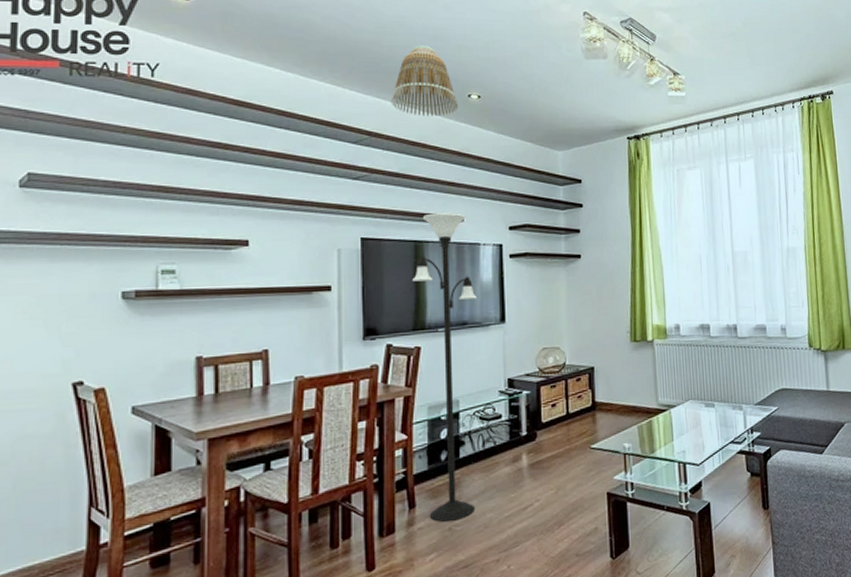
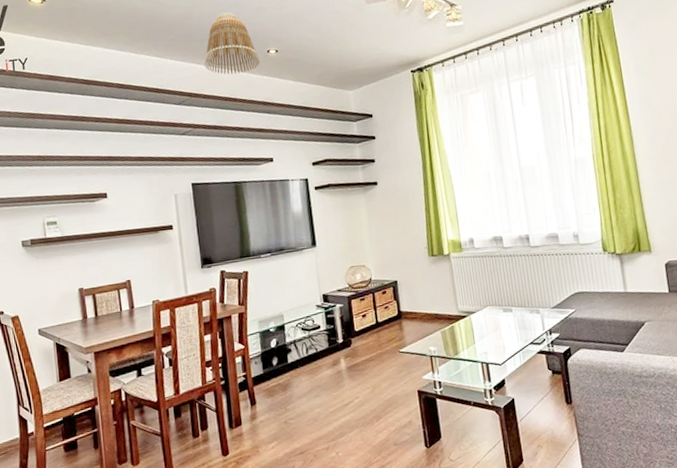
floor lamp: present [413,213,478,522] -> none [236,155,305,416]

